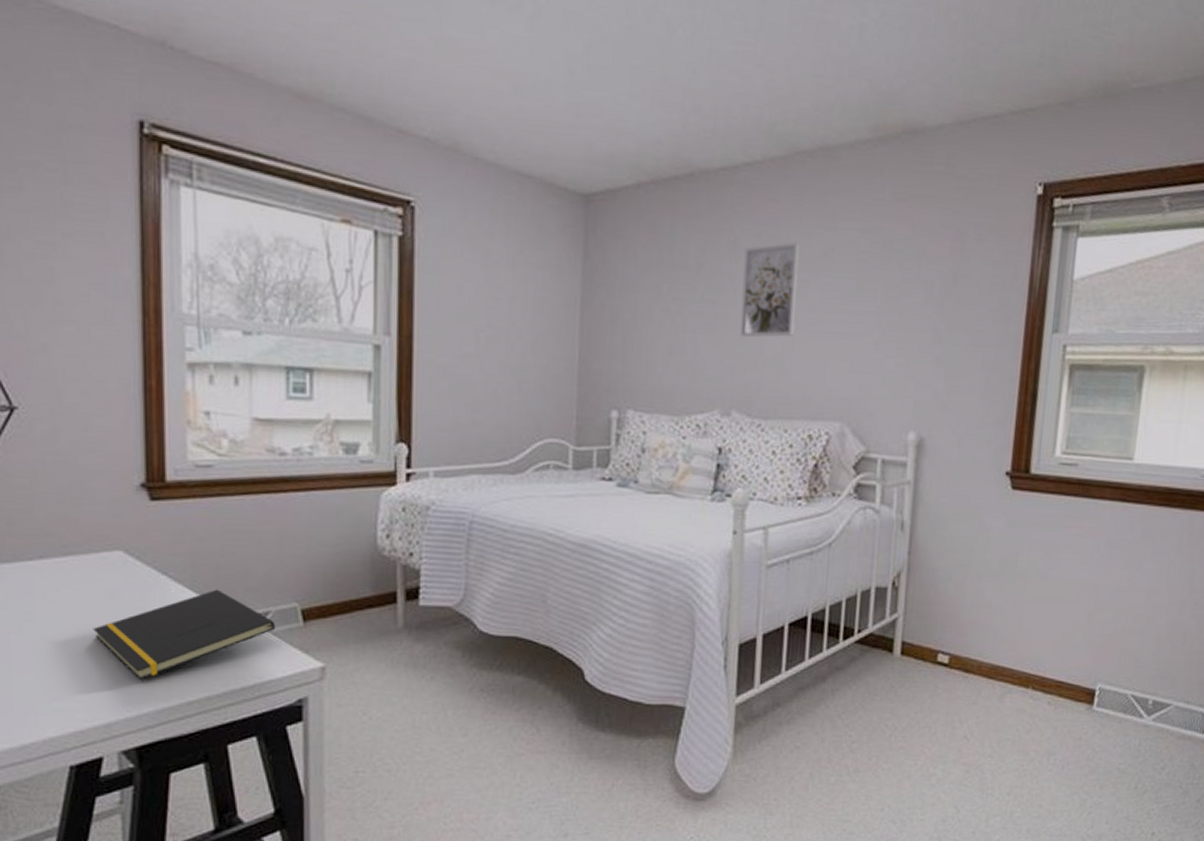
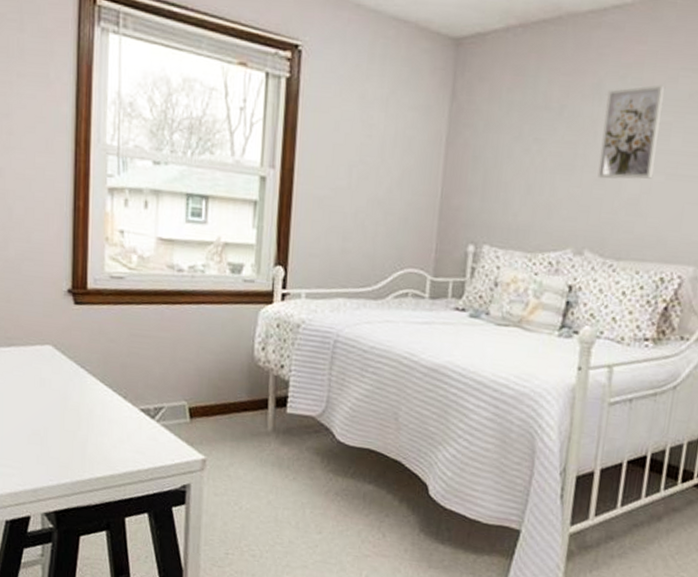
notepad: present [93,589,276,680] -> none [27,384,168,456]

